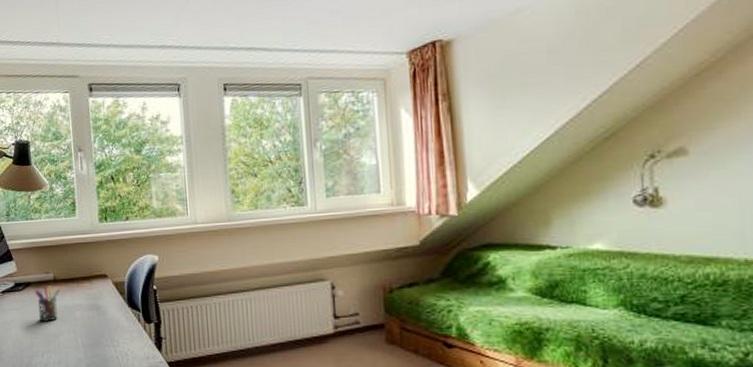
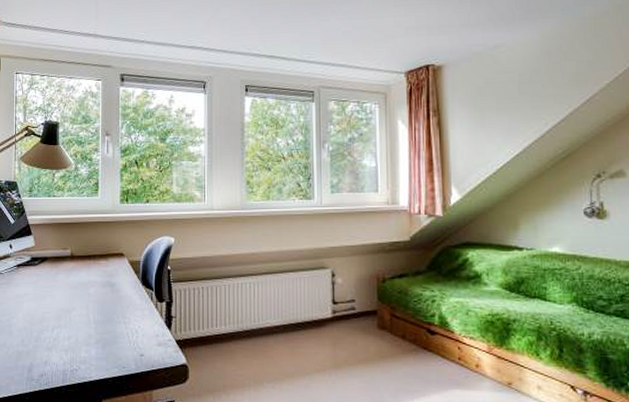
pen holder: present [34,286,60,322] -> none [50,261,76,297]

